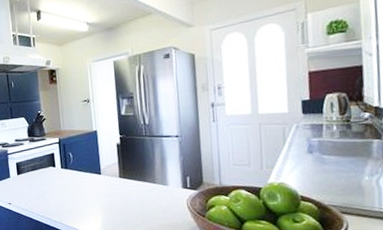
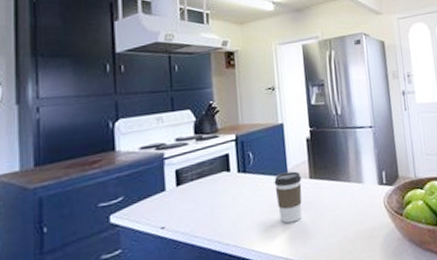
coffee cup: none [90,170,113,211] -> present [274,171,302,224]

